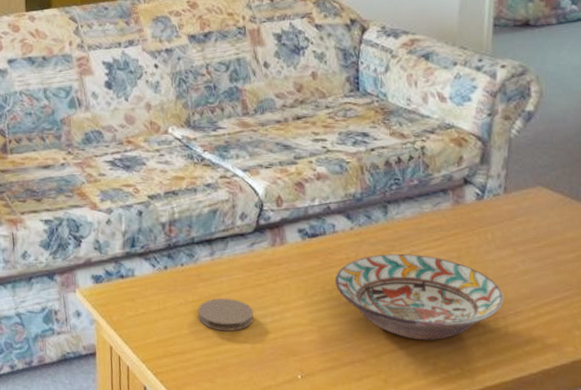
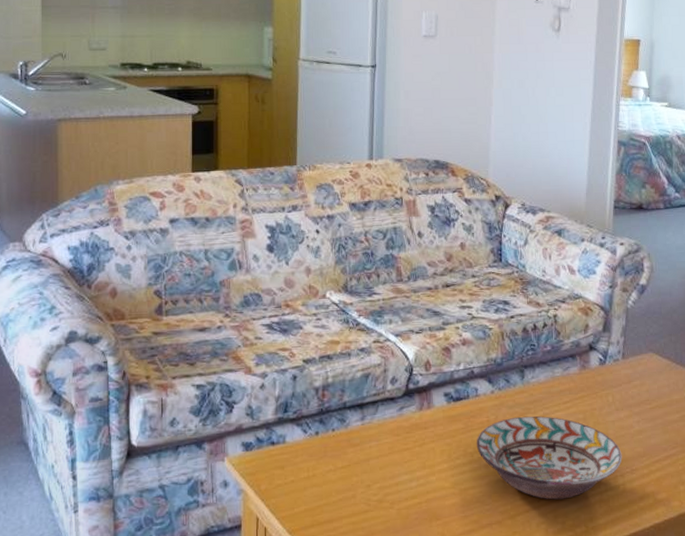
coaster: present [197,298,254,331] -> none [346,463,400,498]

